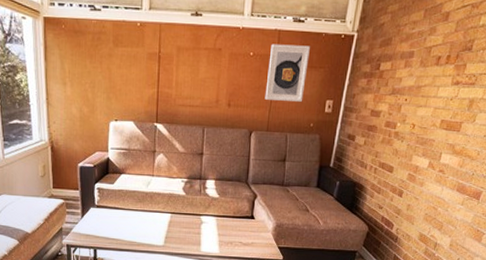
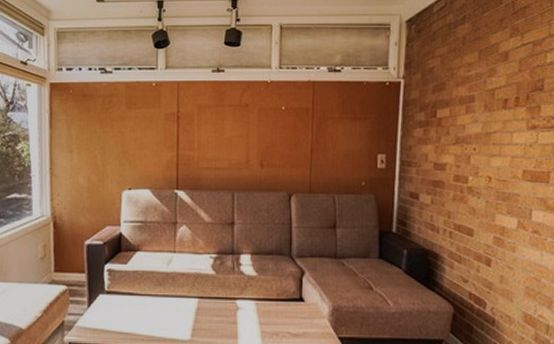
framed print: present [265,44,310,102] -> none [303,96,351,158]

